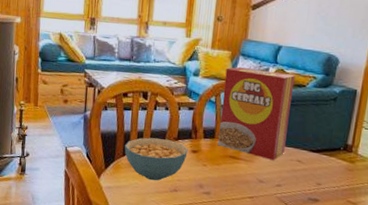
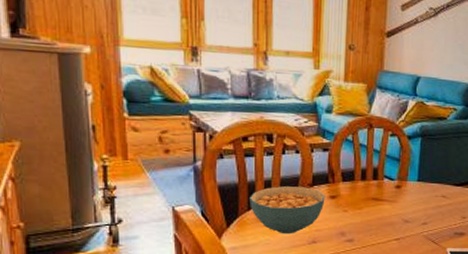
cereal box: present [217,66,295,160] -> none [358,100,436,198]

